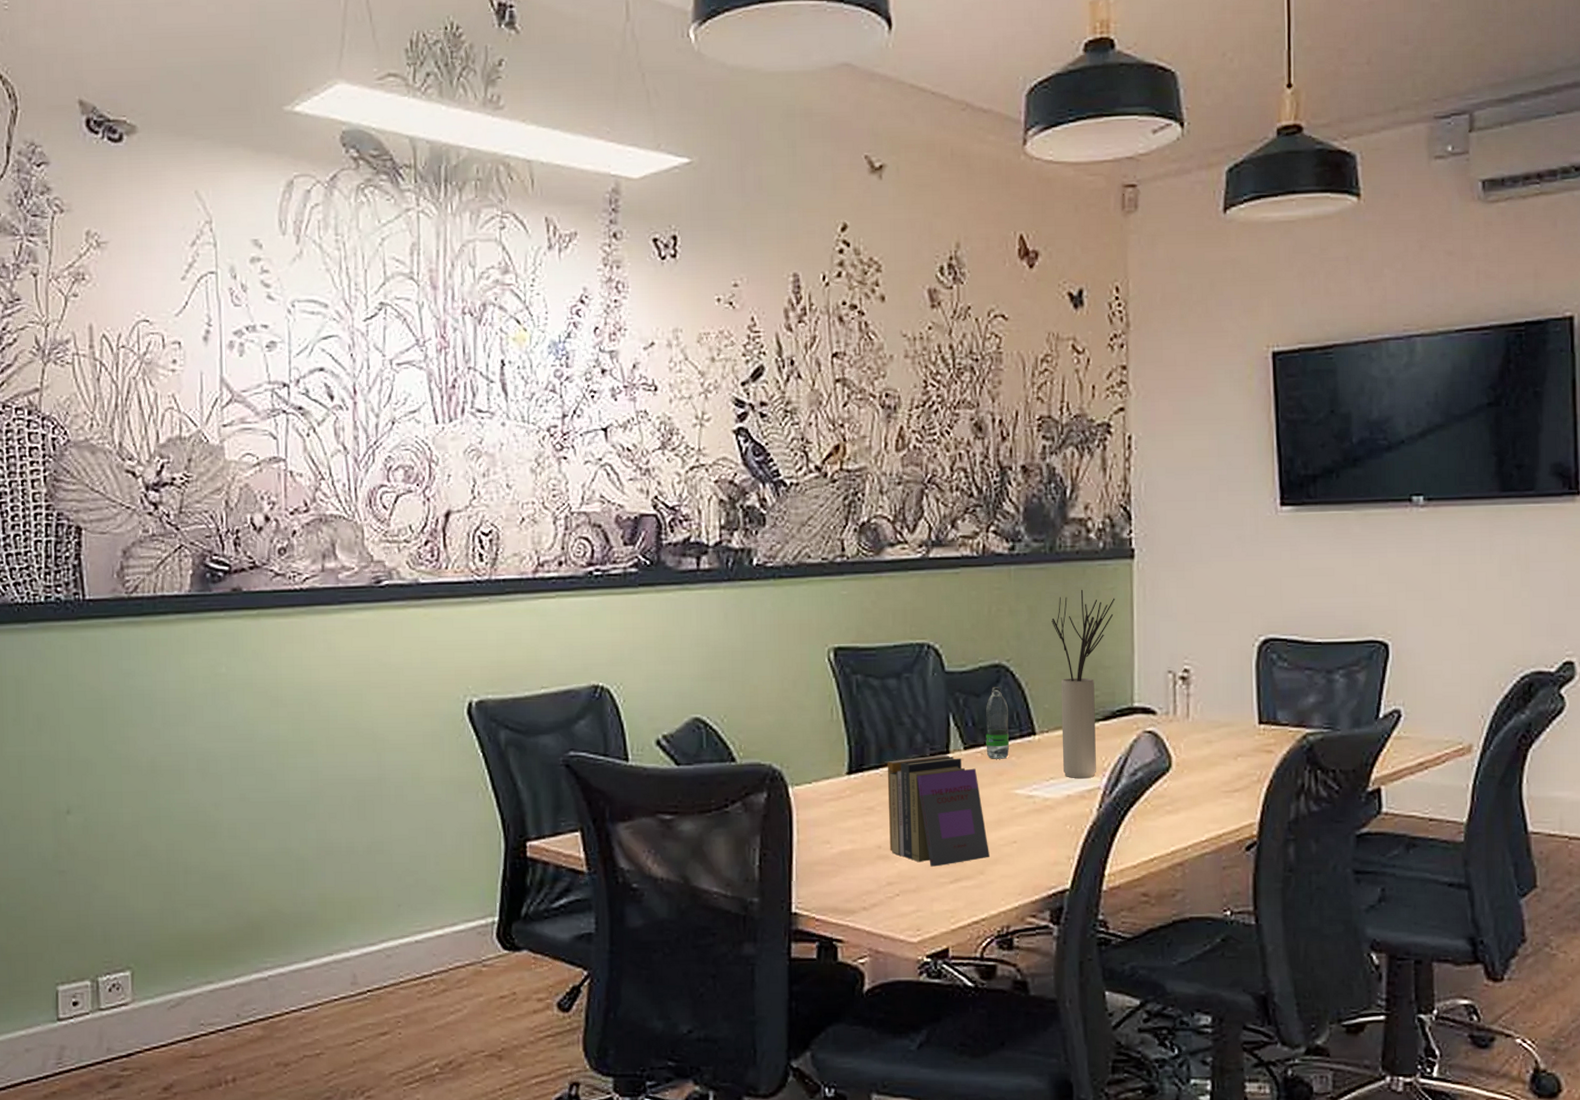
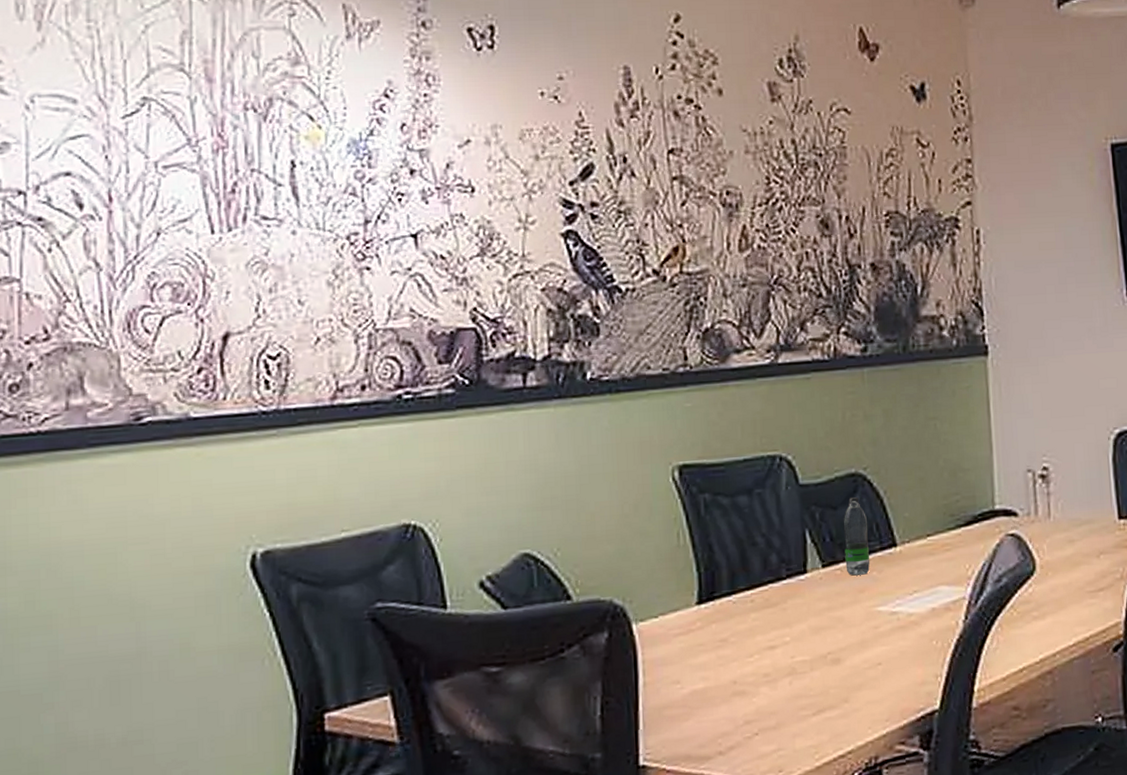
books: present [887,755,990,867] -> none [740,574,854,699]
vase: present [1051,590,1115,778] -> none [908,390,972,590]

